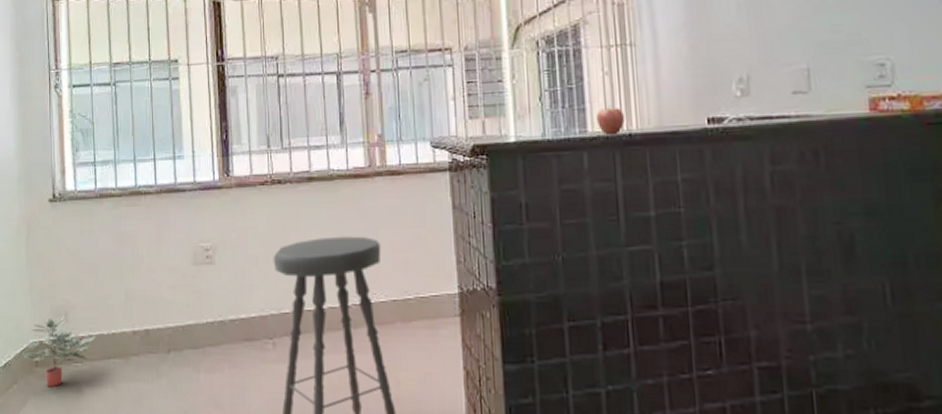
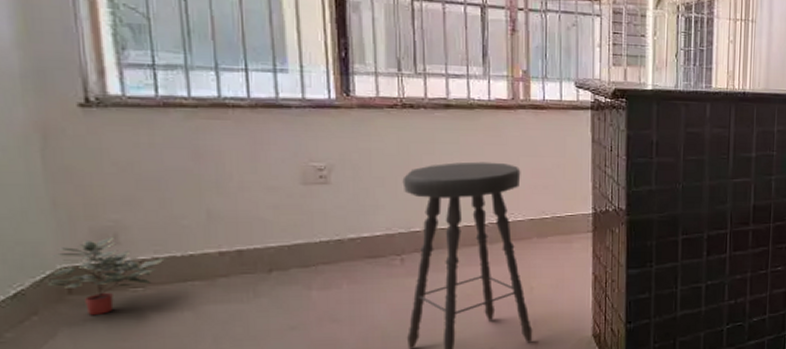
fruit: present [595,105,624,136] -> none [719,68,741,92]

